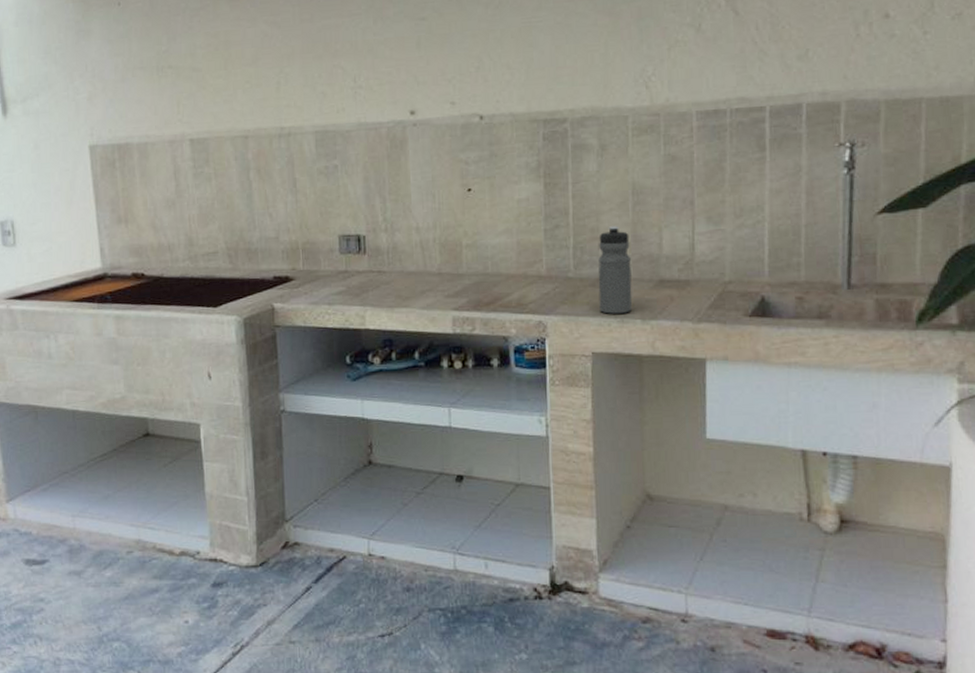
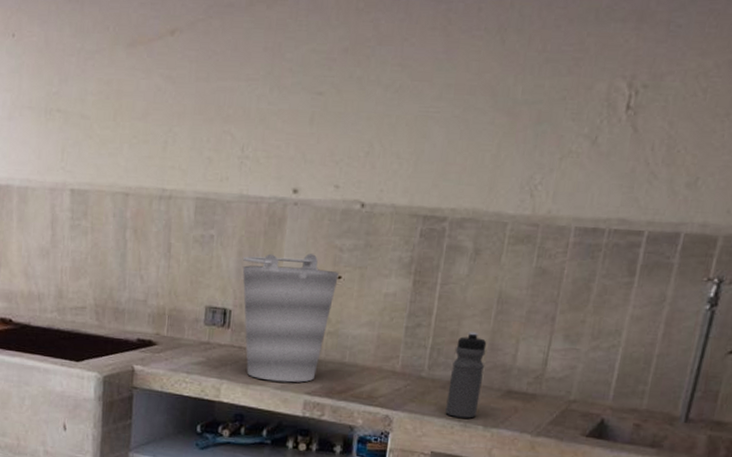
bucket: none [369,170,468,302] -> present [242,253,339,383]

